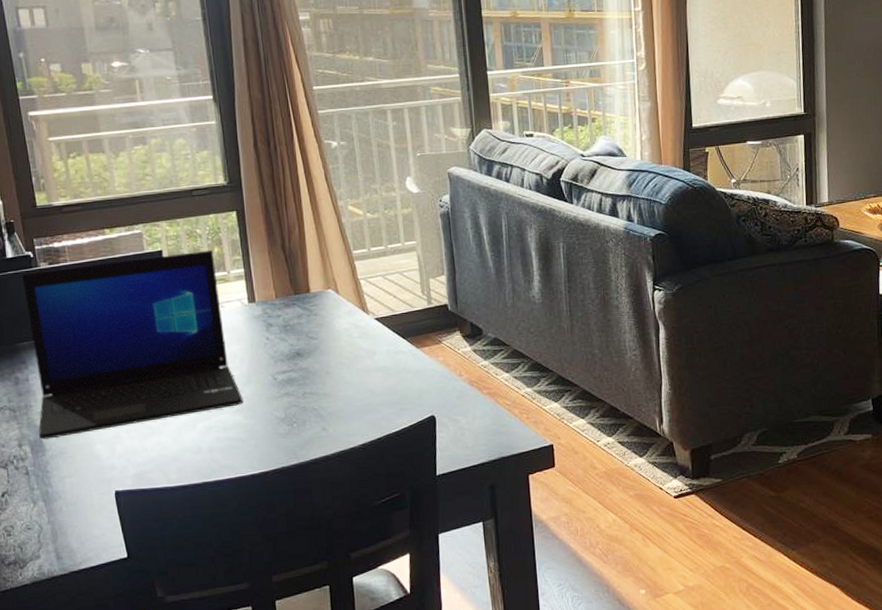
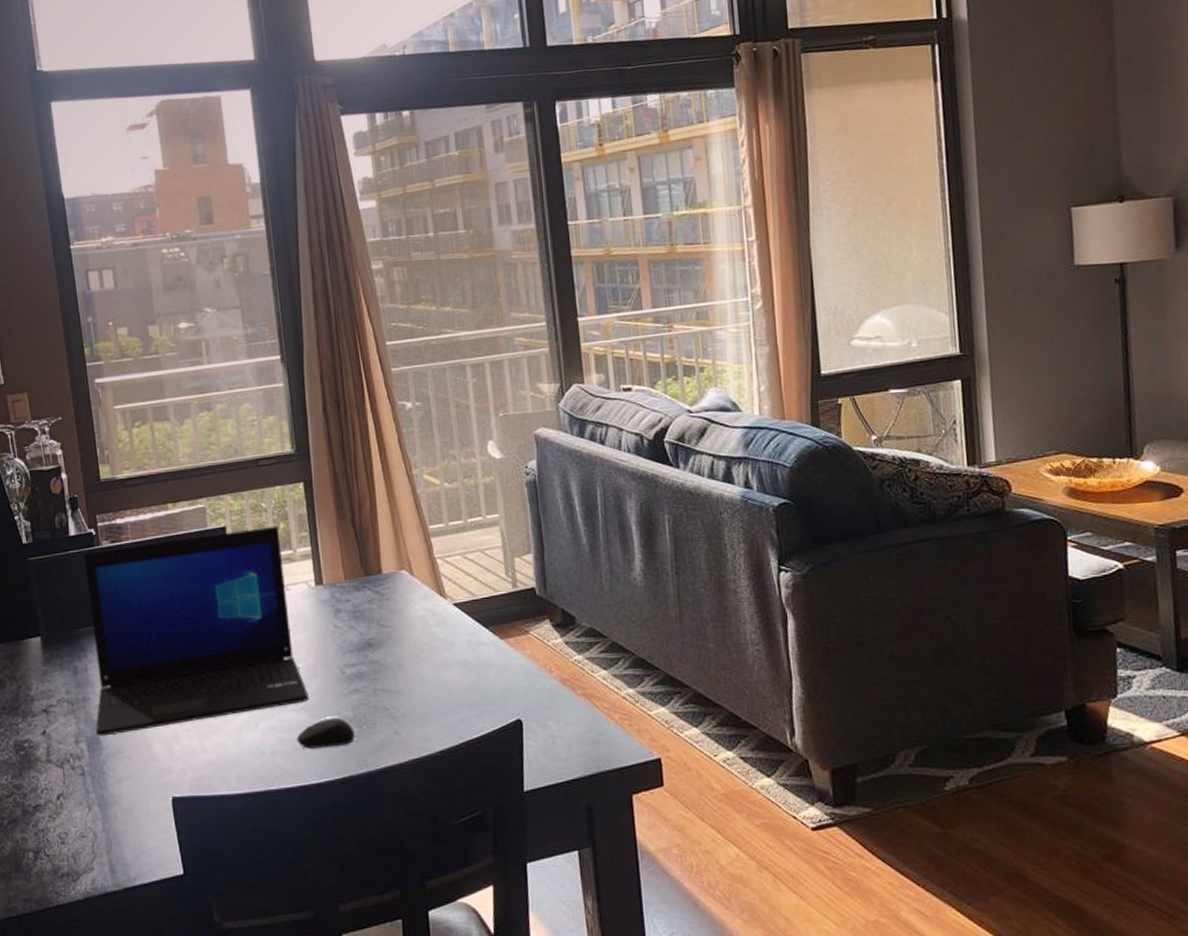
computer mouse: none [232,417,286,445] -> present [296,717,355,749]

